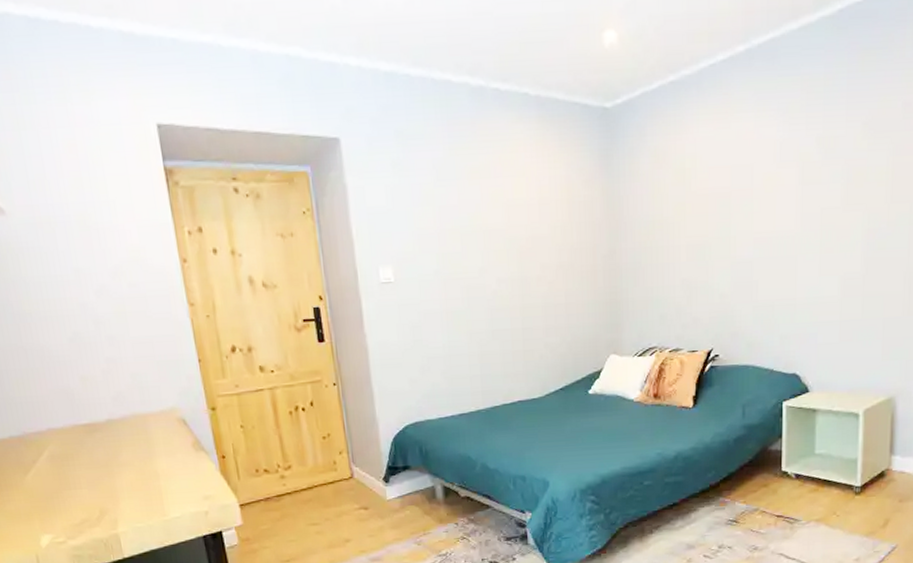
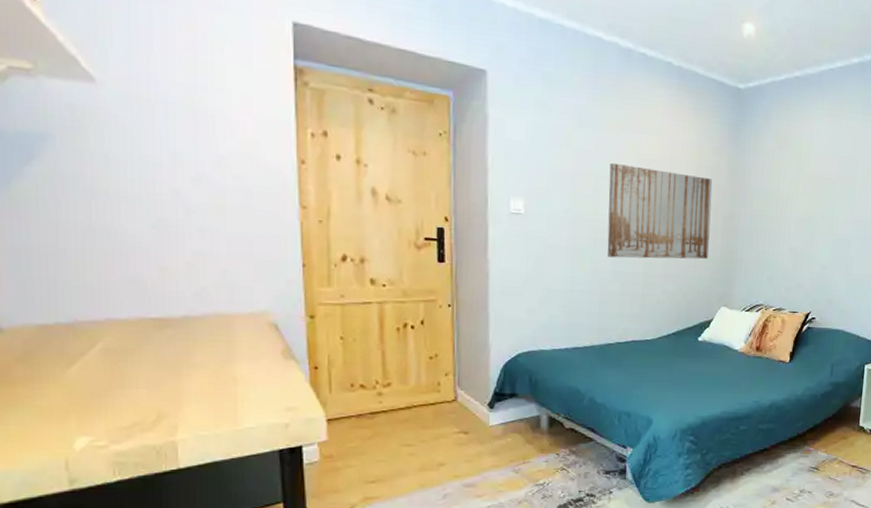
wall art: none [475,214,591,316] -> present [607,162,713,260]

